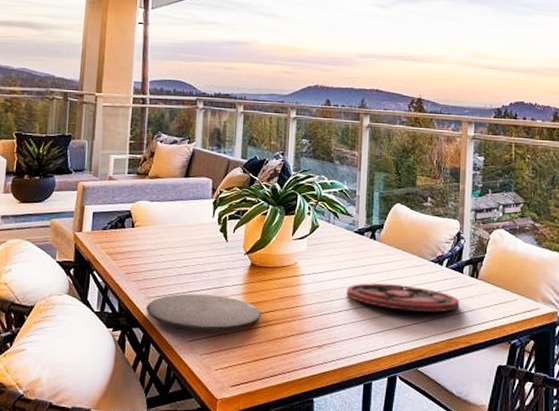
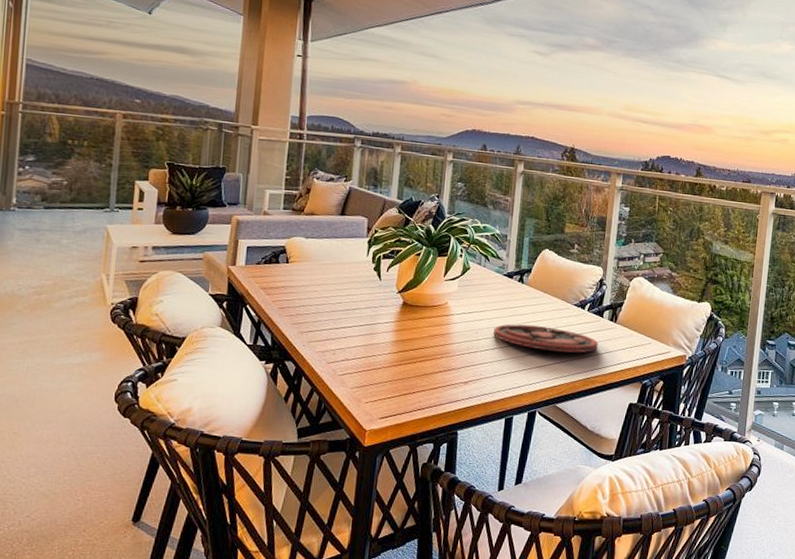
plate: present [145,293,262,331] -> none [298,329,412,366]

